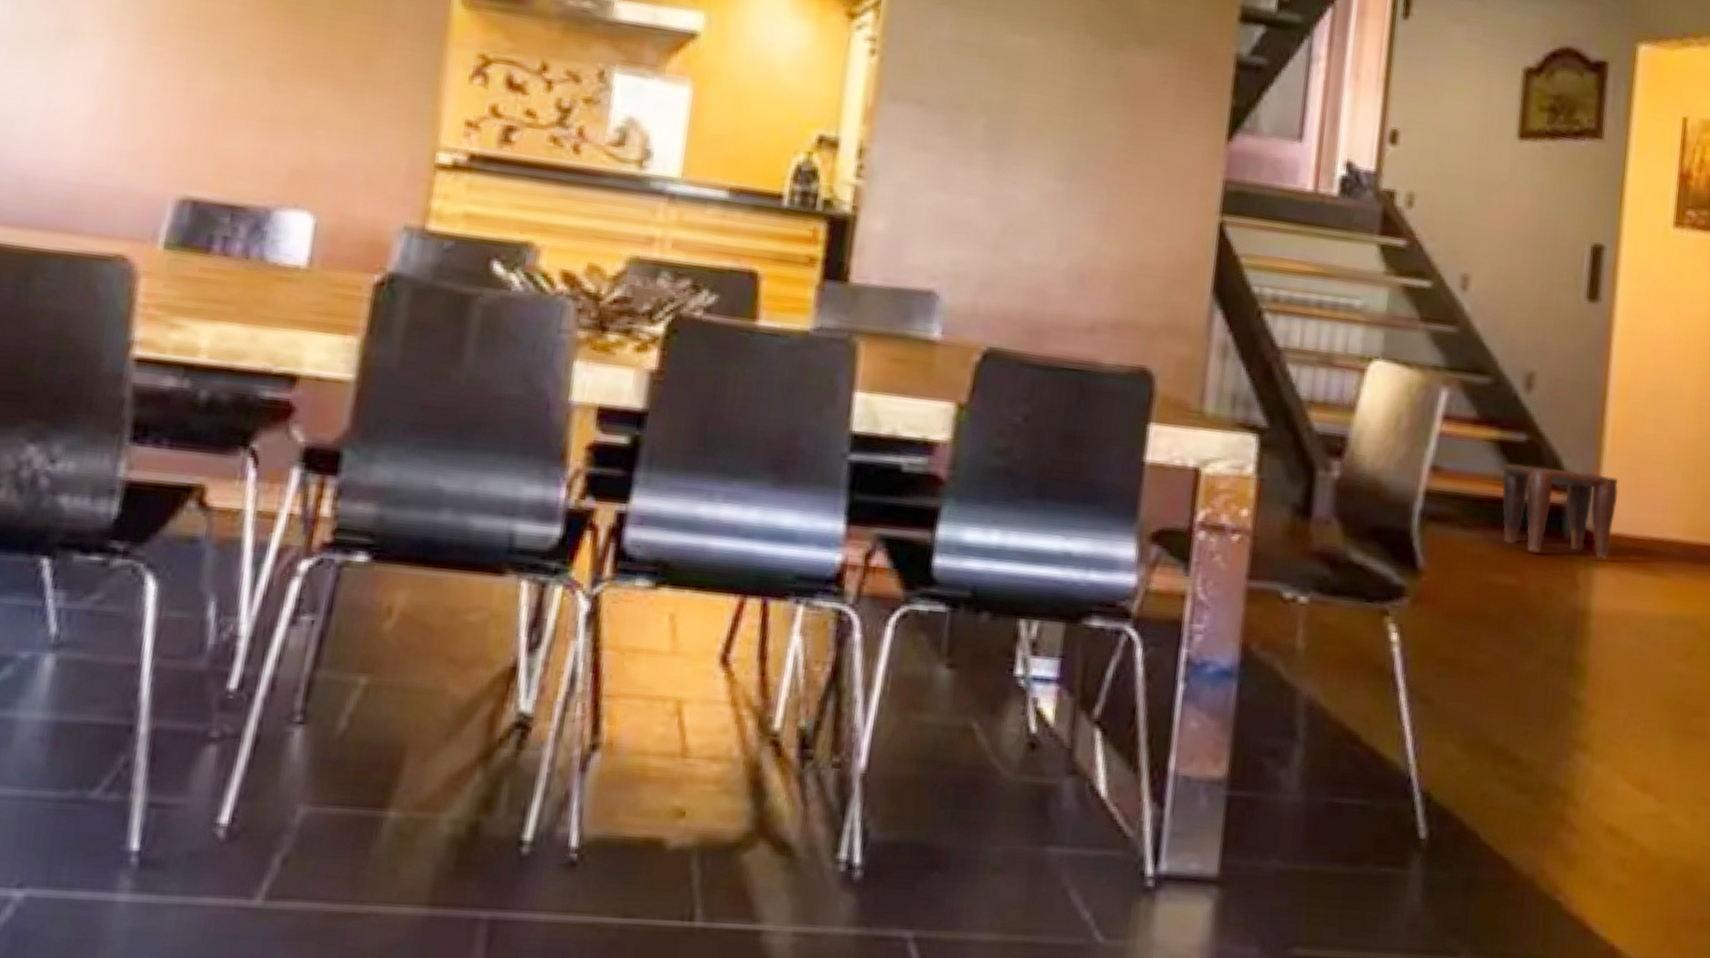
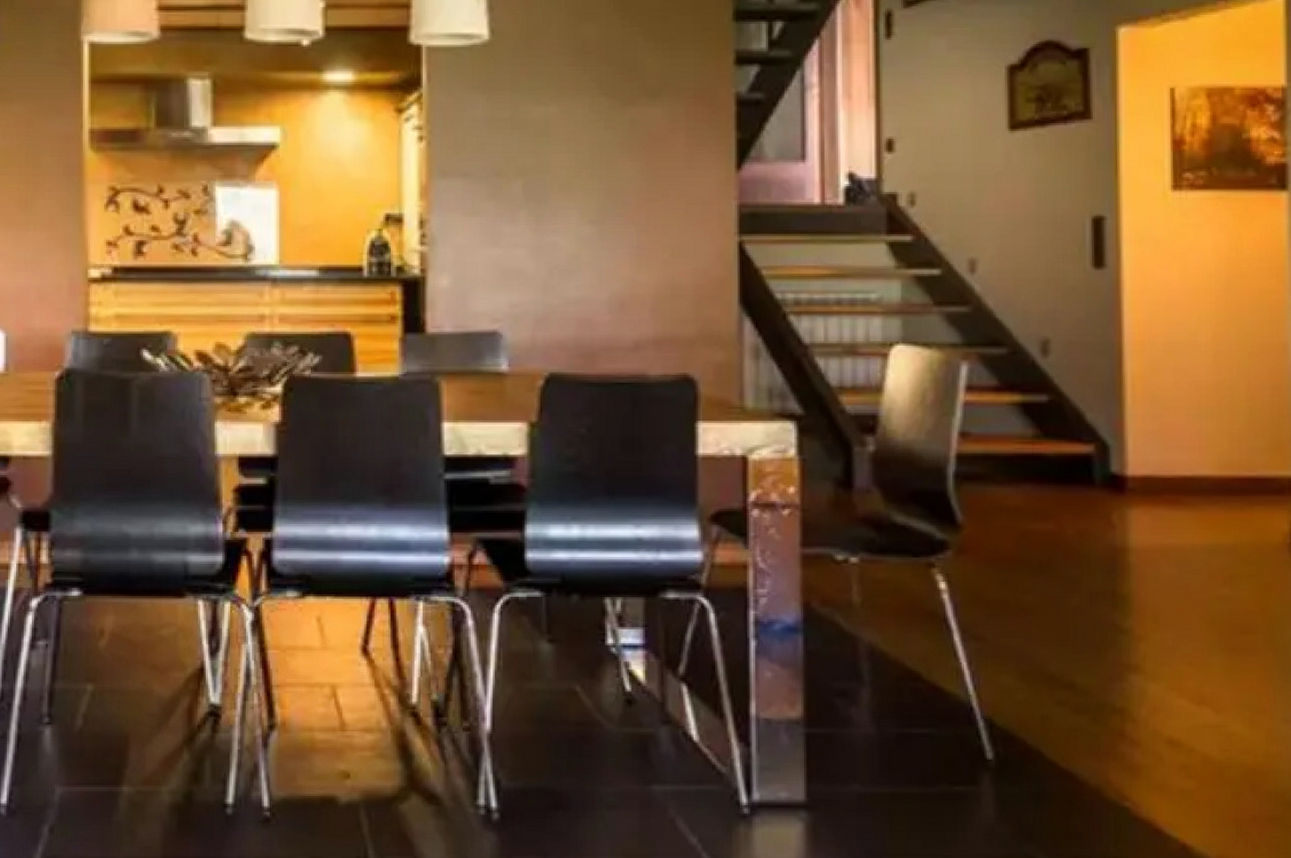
stool: present [1502,463,1619,559] -> none [1028,423,1144,500]

